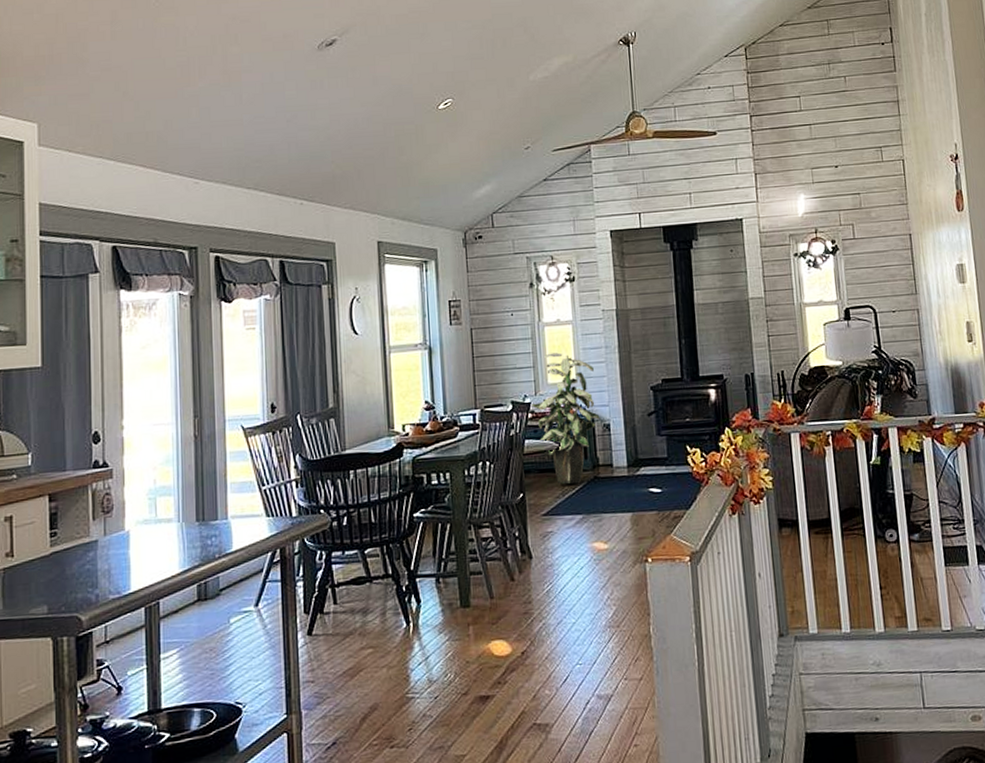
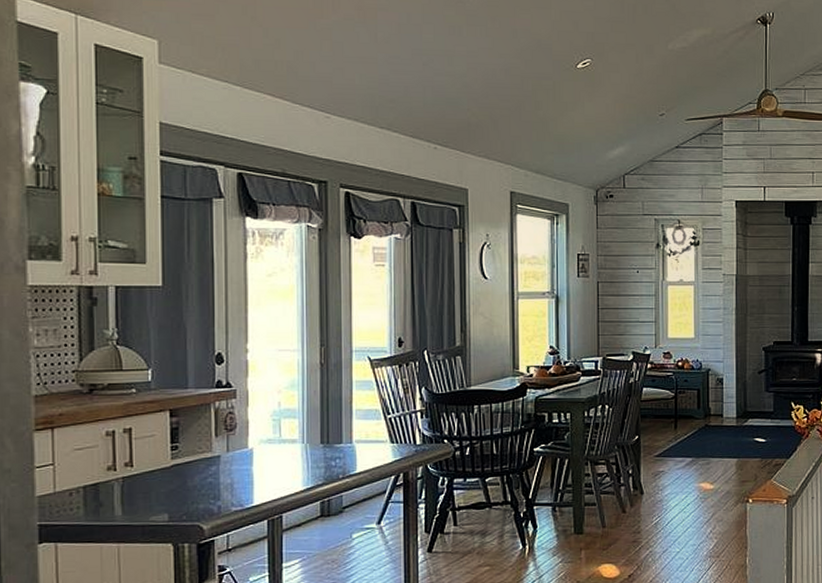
indoor plant: present [531,352,600,485] -> none [651,310,714,431]

